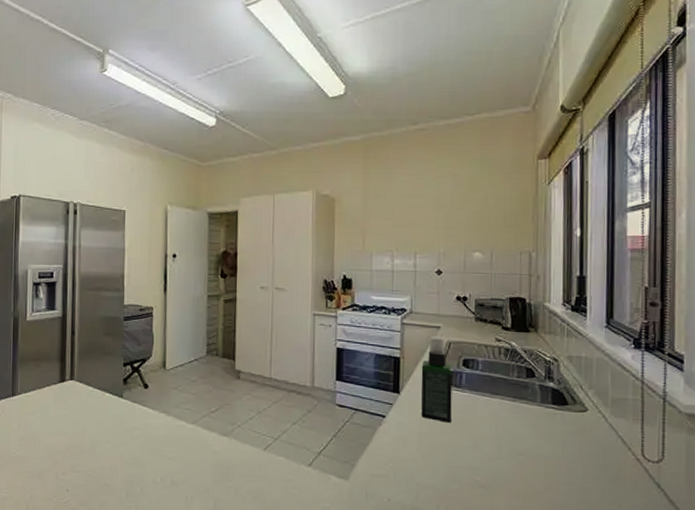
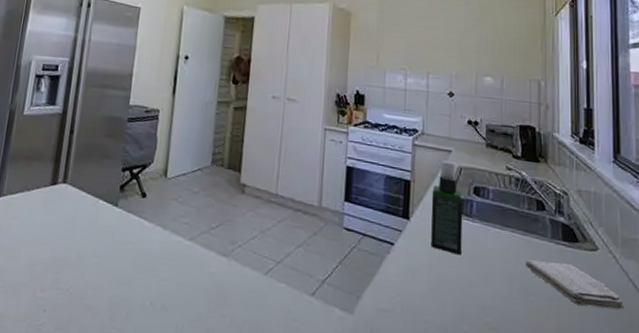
washcloth: none [514,424,613,464] -> present [525,260,625,310]

